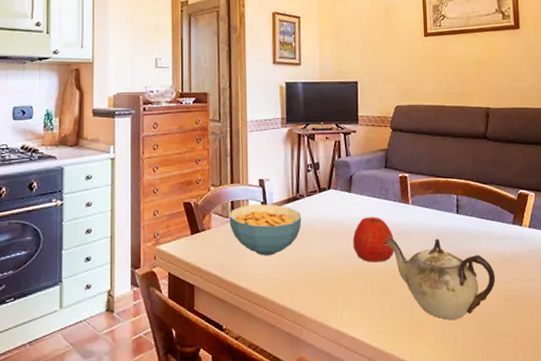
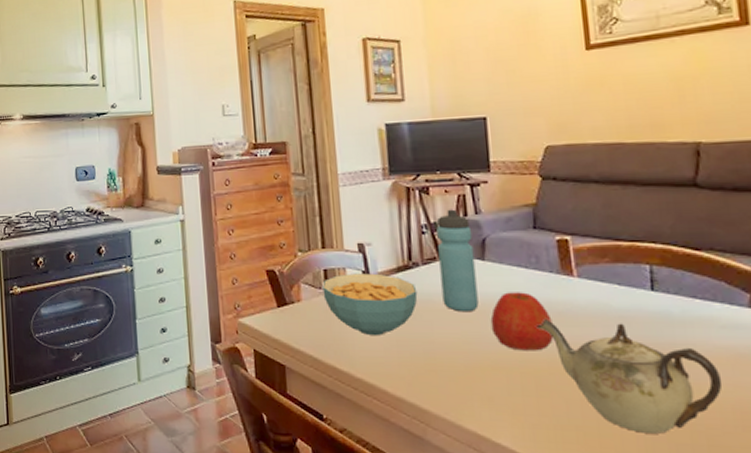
water bottle: none [318,152,345,234] -> present [436,209,479,313]

